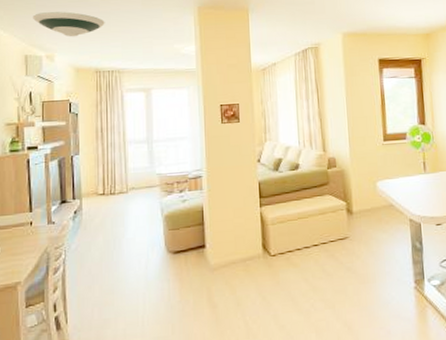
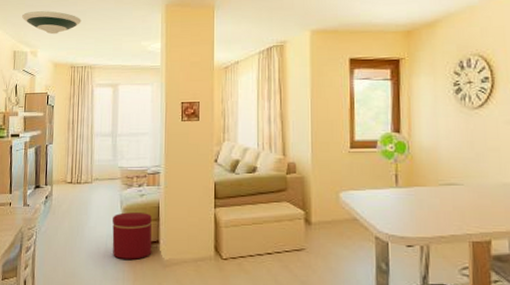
ottoman: none [153,218,198,268] -> present [112,212,152,260]

